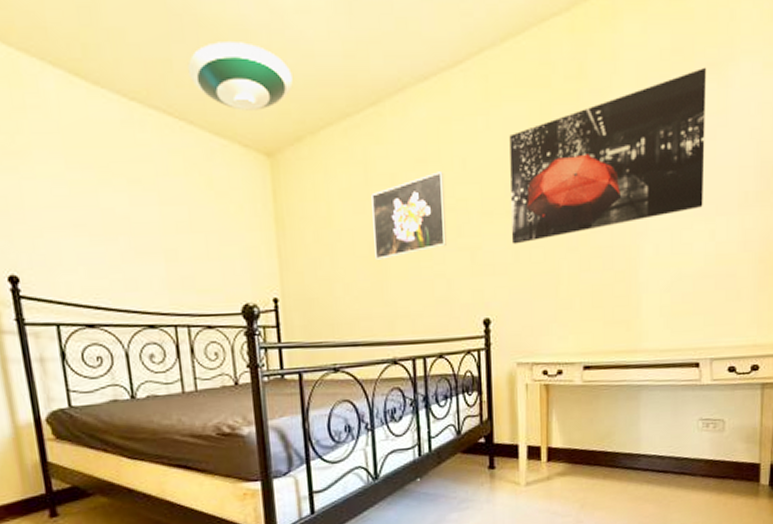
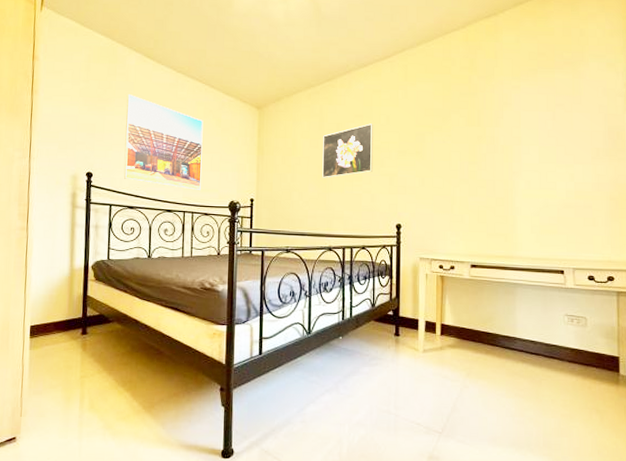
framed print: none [51,142,196,292] -> present [123,94,203,190]
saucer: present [187,42,293,111] -> none [215,41,279,81]
wall art: present [509,67,706,244] -> none [419,64,564,174]

